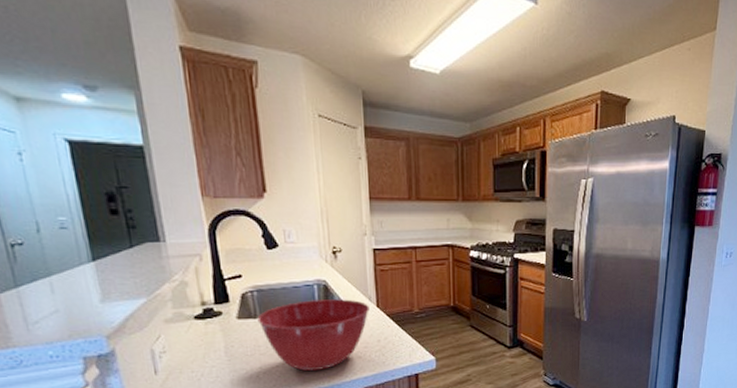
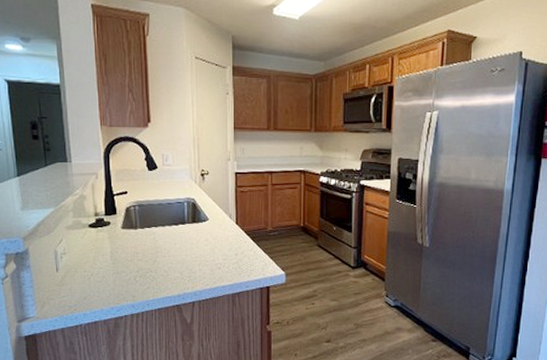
mixing bowl: present [257,299,369,371] -> none [137,215,230,277]

